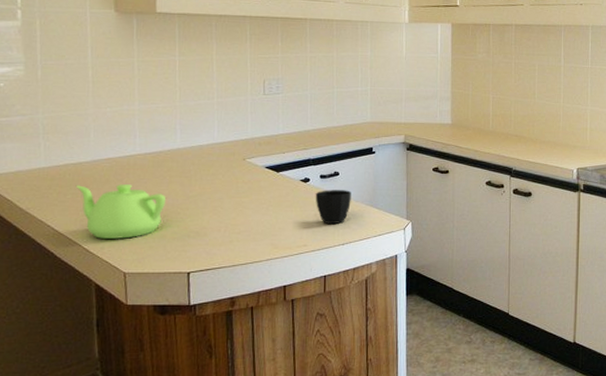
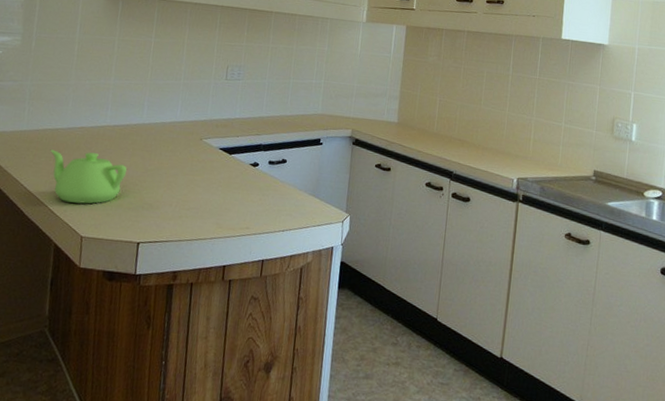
cup: present [315,190,351,224] -> none [261,175,296,210]

